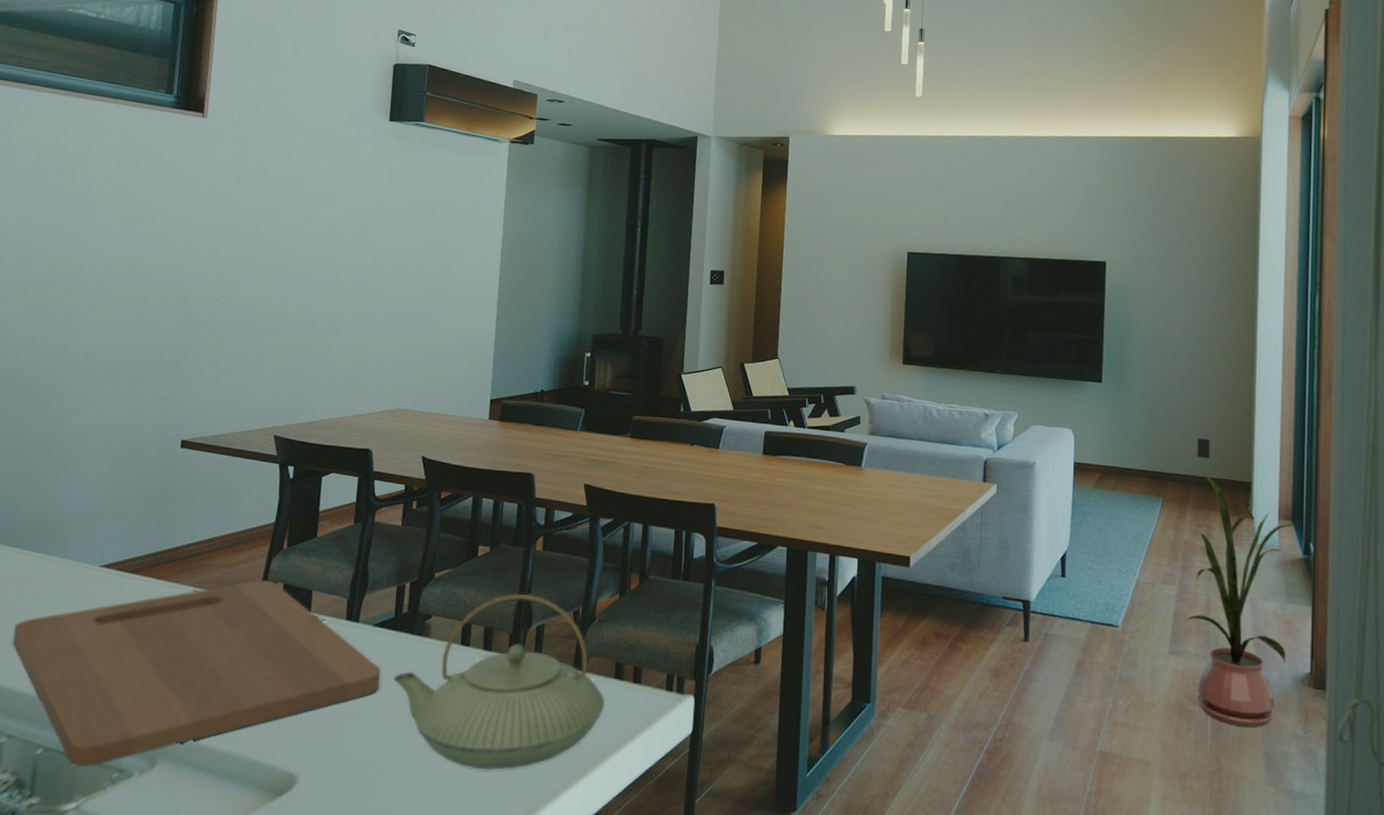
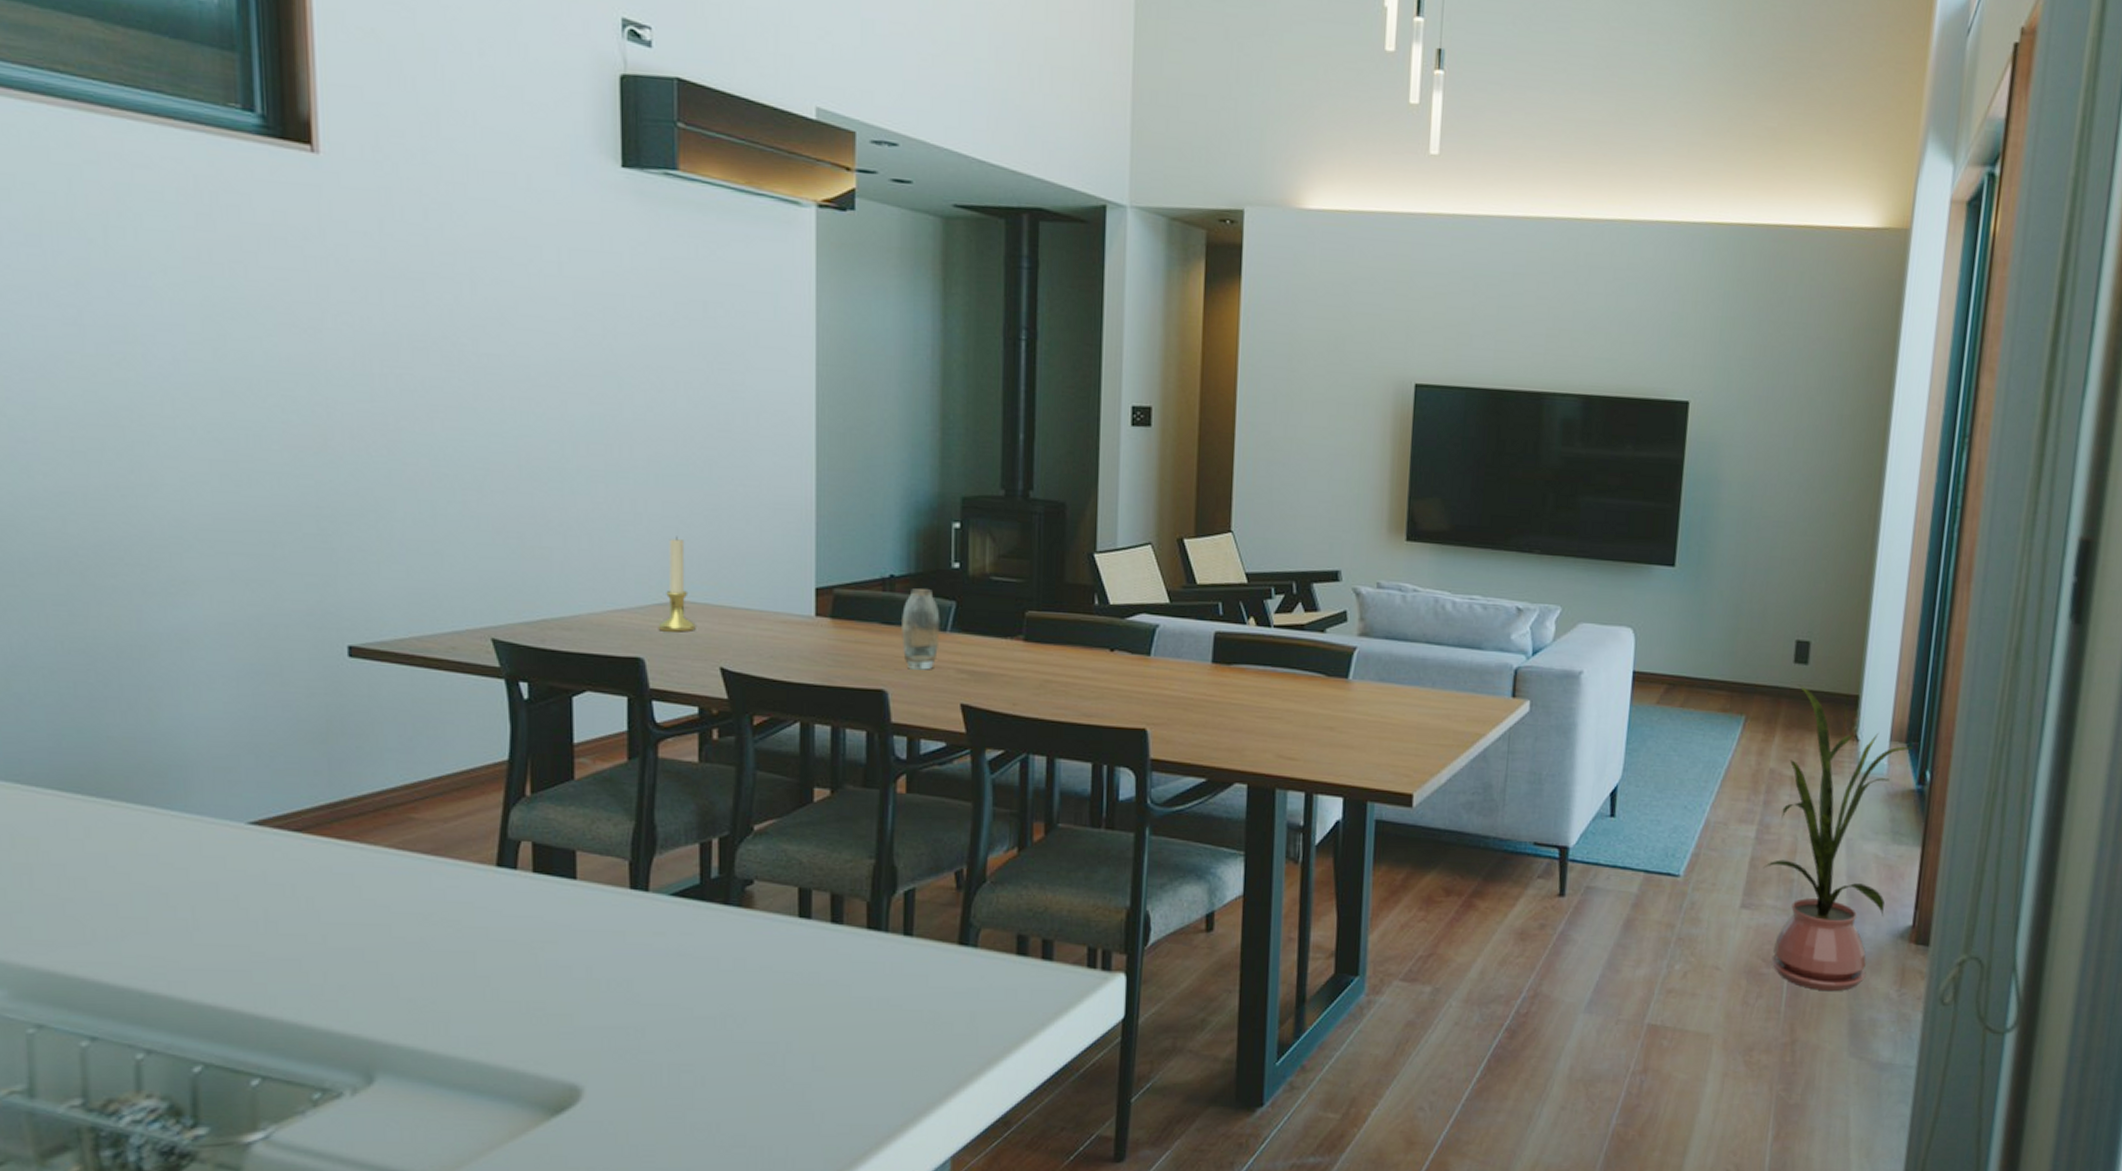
cutting board: present [12,580,380,767] -> none [128,838,687,1086]
candle holder: none [383,363,408,431] -> present [658,536,696,633]
teapot: present [393,593,605,770] -> none [706,849,1005,1072]
vase: none [546,399,574,459] -> present [901,587,940,670]

